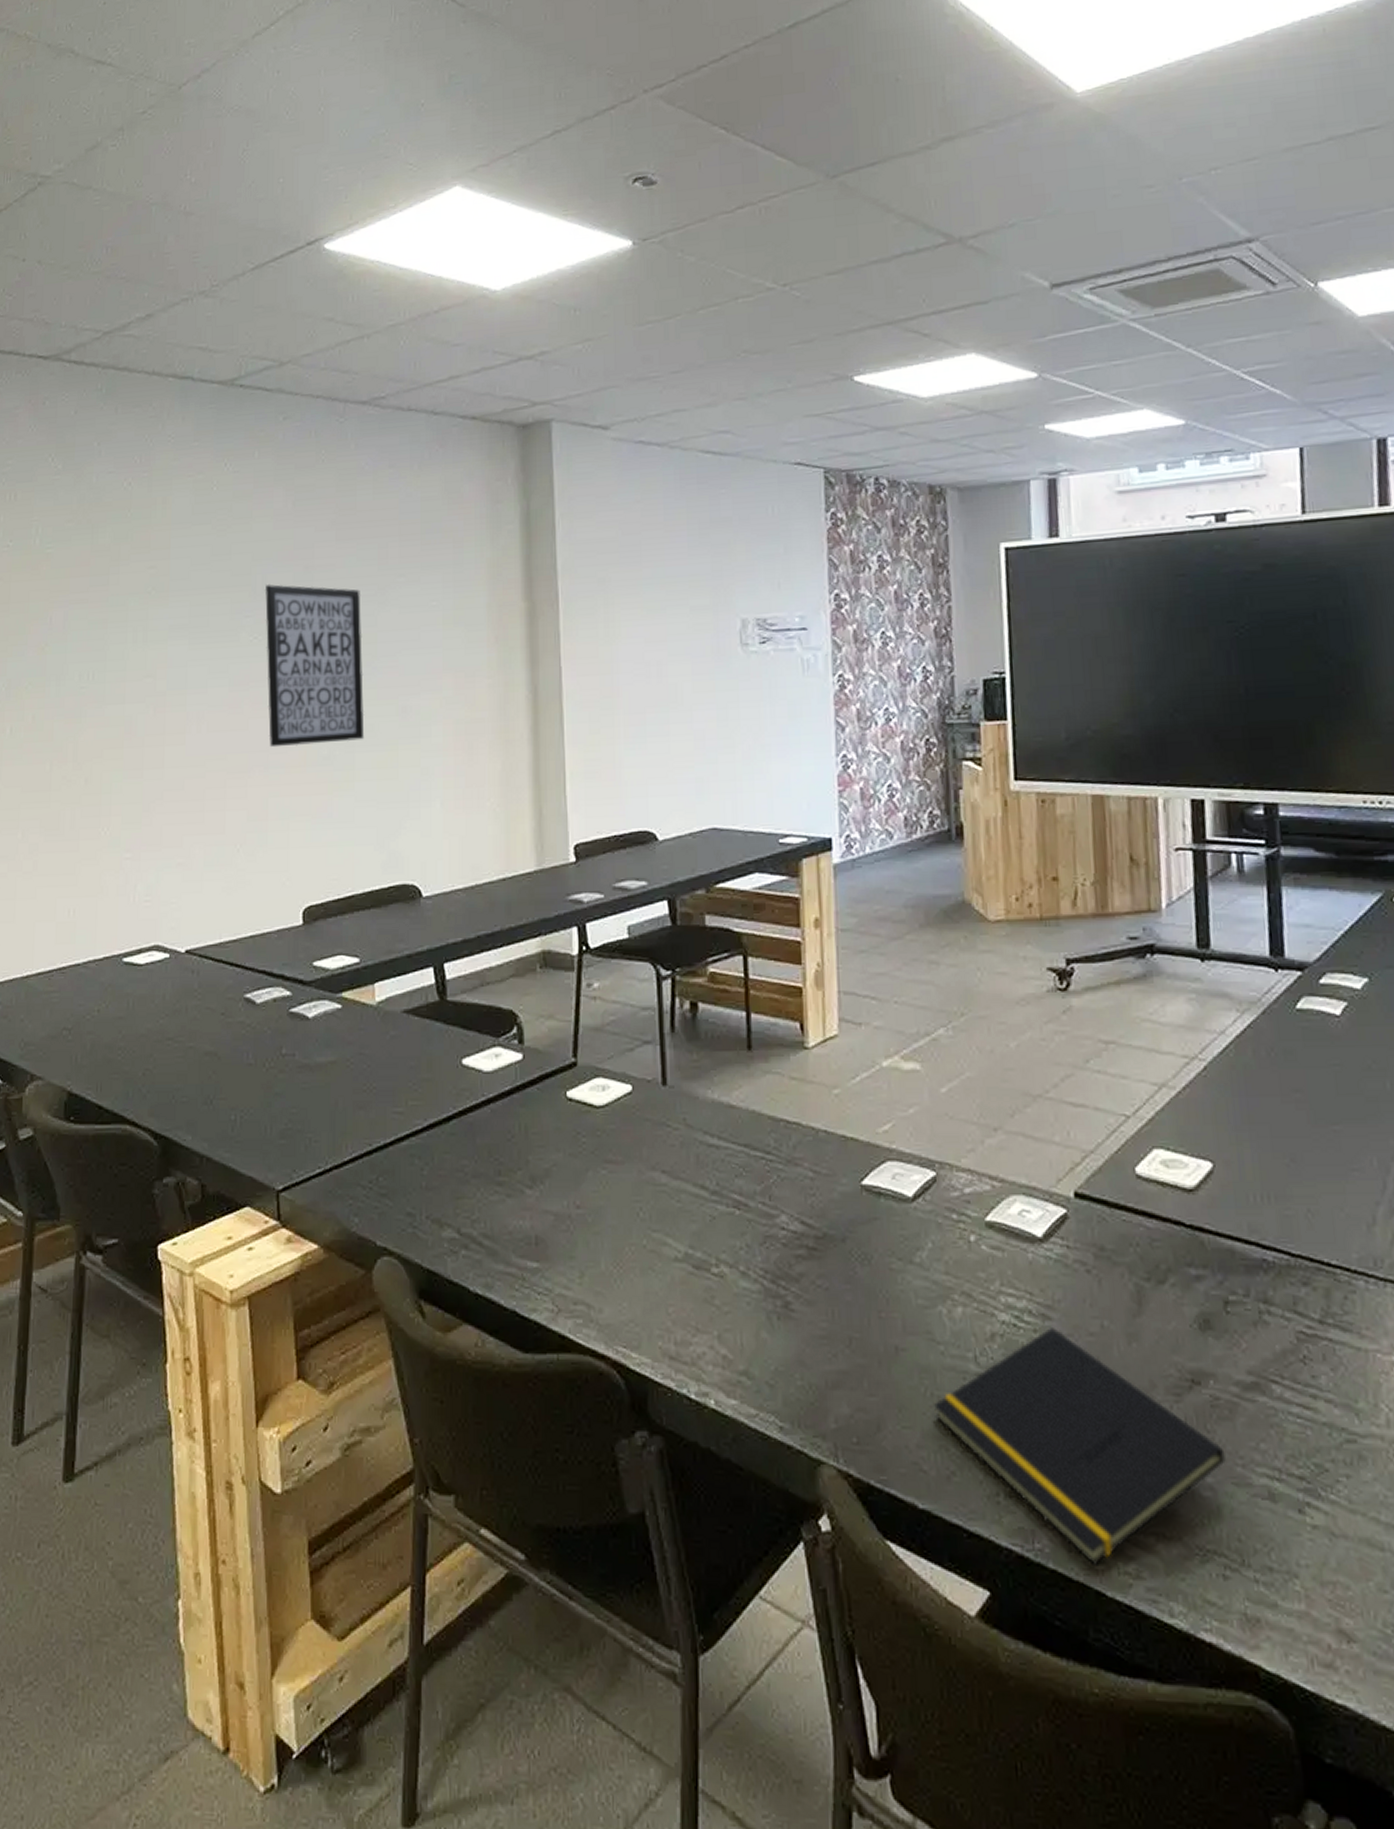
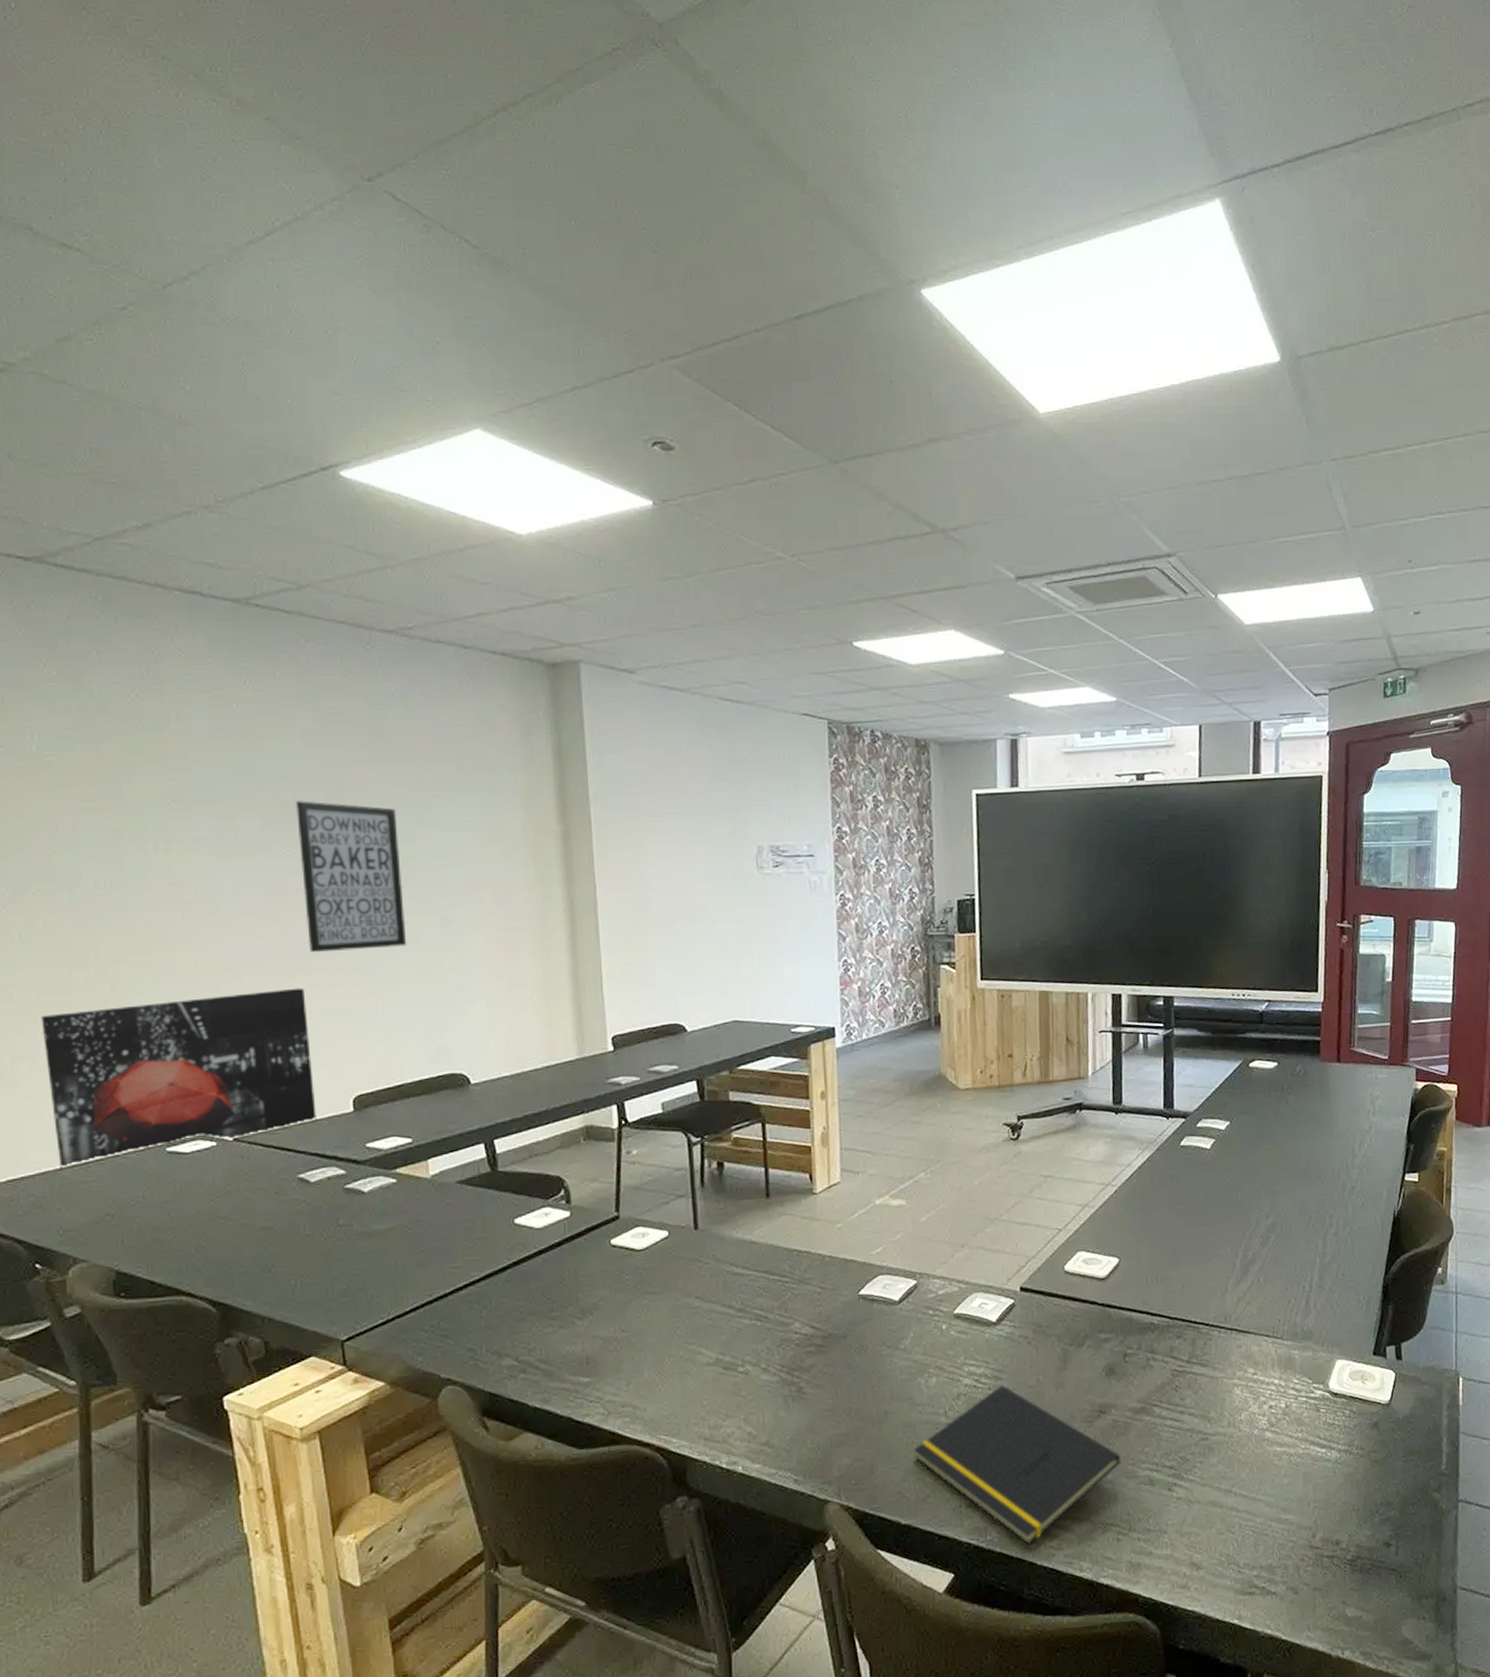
wall art: none [22,785,266,976] -> present [41,988,317,1169]

